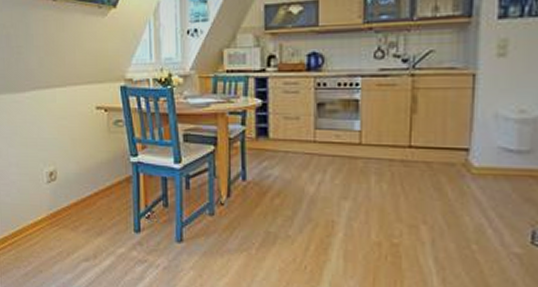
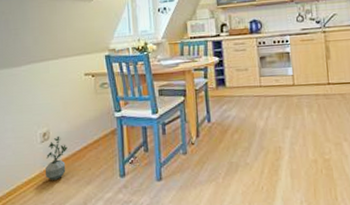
potted plant: none [51,177,76,226] -> present [44,135,68,180]

